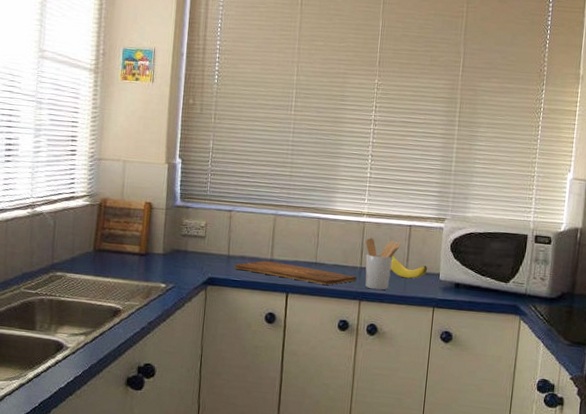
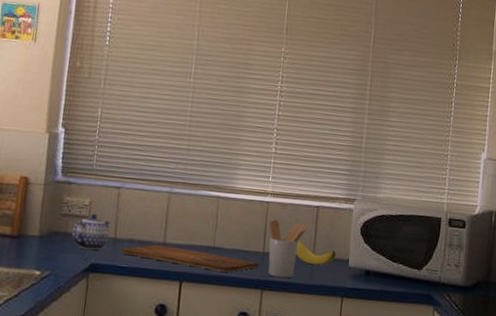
teapot: none [190,234,225,266] -> present [71,213,111,250]

